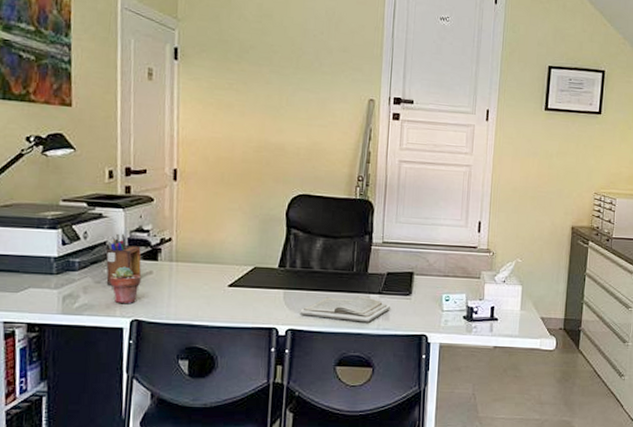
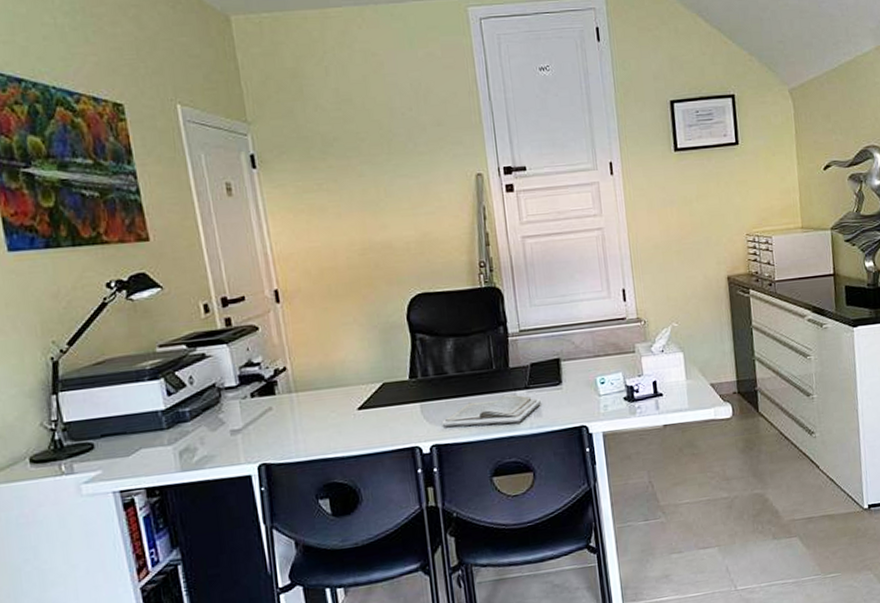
desk organizer: present [105,233,141,285] -> none [216,371,259,431]
potted succulent: present [109,266,142,304] -> none [226,407,262,450]

